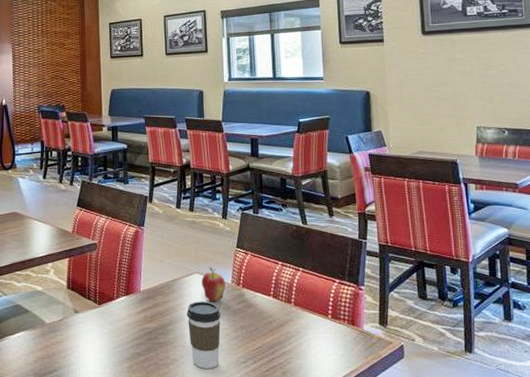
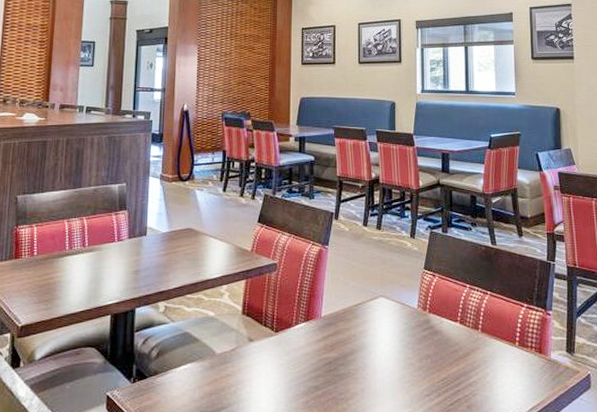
coffee cup: present [186,301,221,369] -> none [369,328,406,403]
fruit: present [201,266,225,302] -> none [387,289,411,329]

